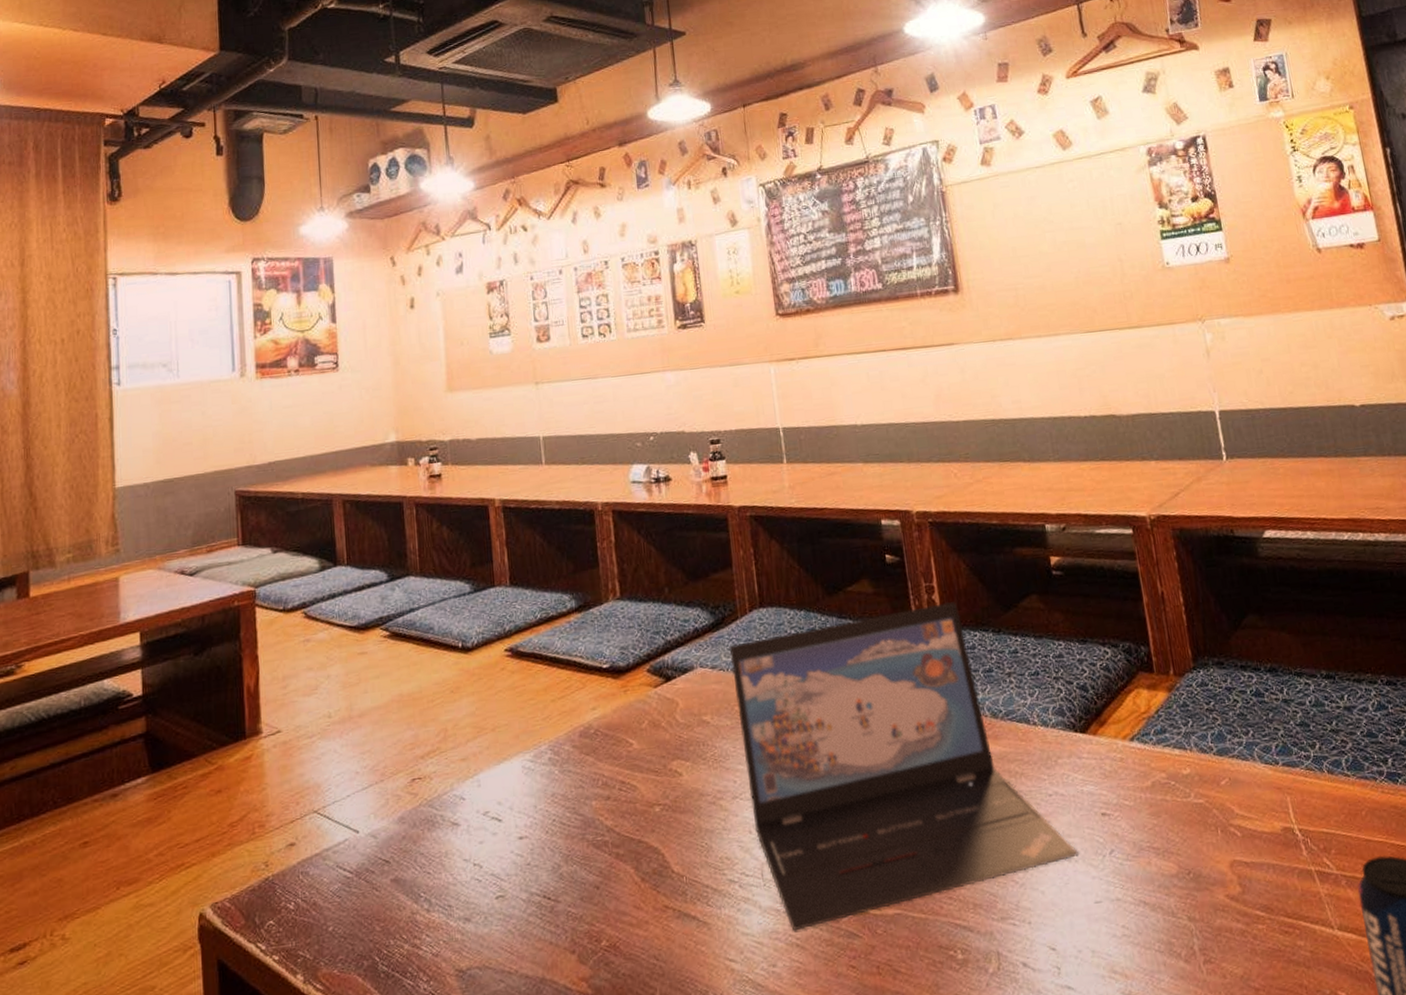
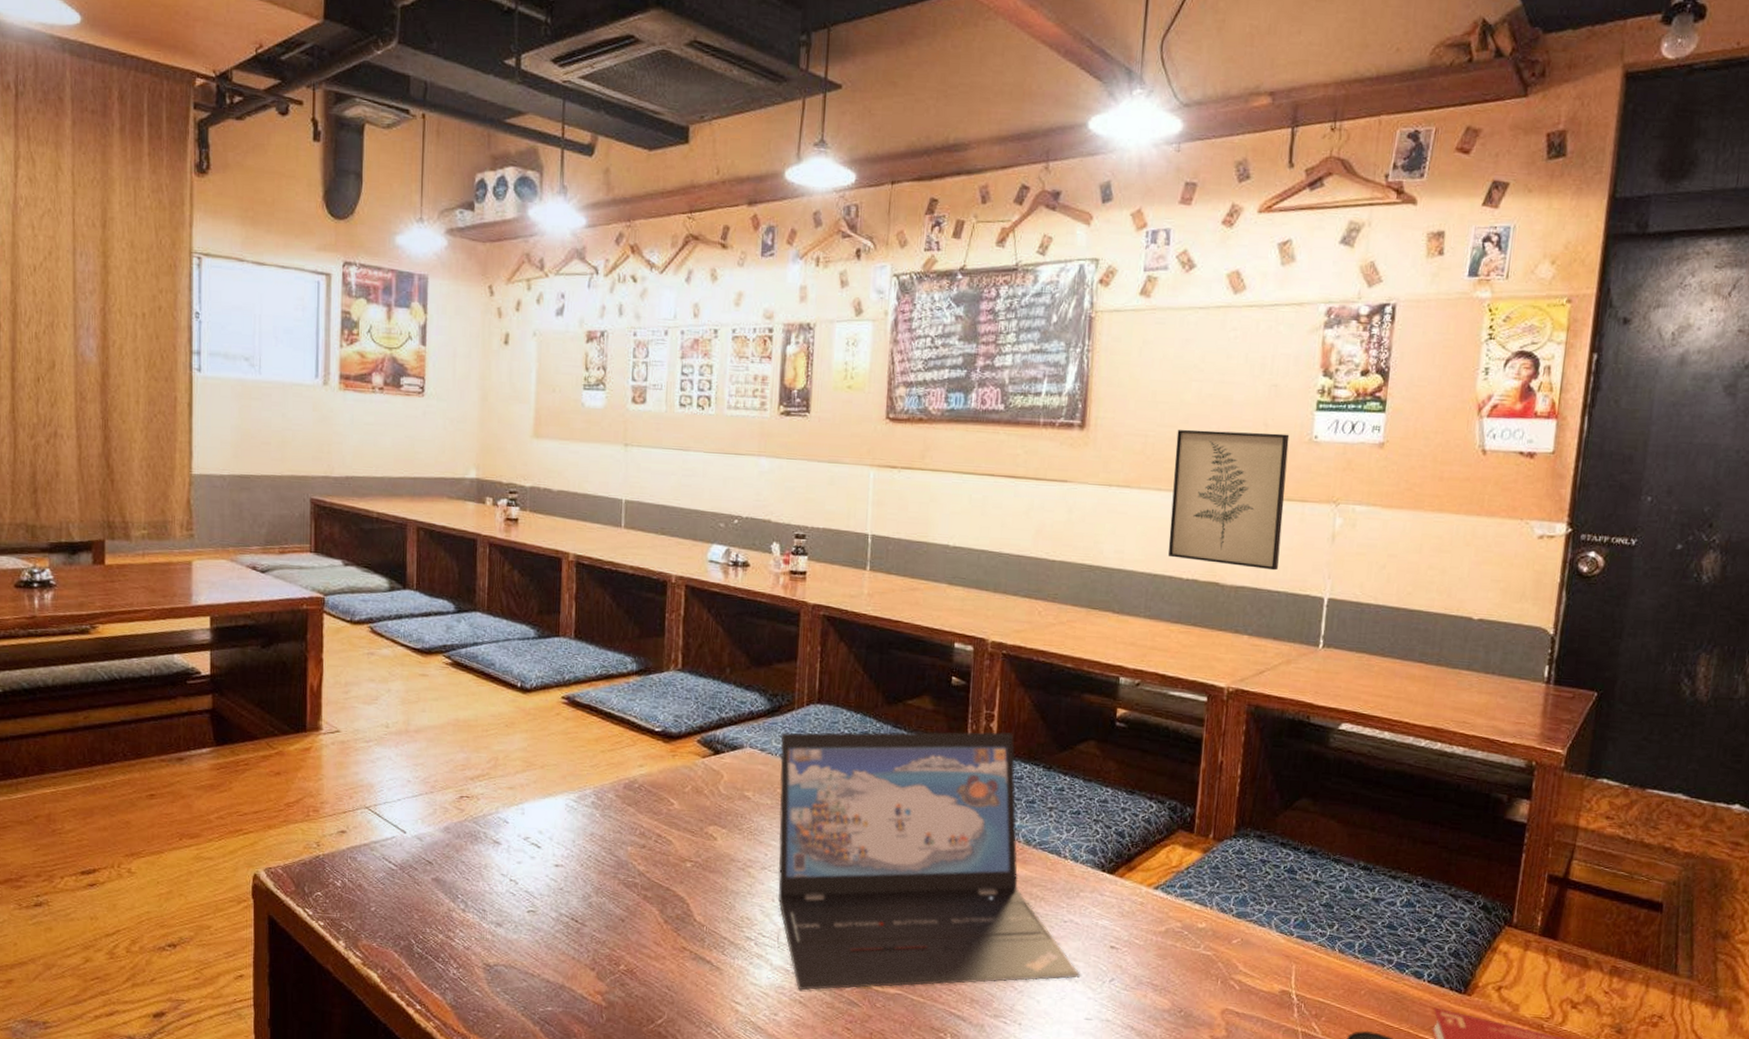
wall art: none [1043,265,1165,399] -> present [1168,429,1290,571]

